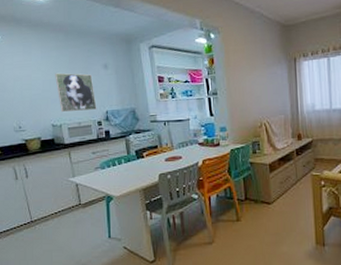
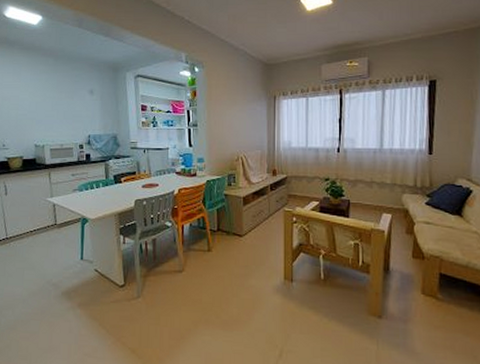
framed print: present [55,72,97,113] -> none [42,95,80,134]

